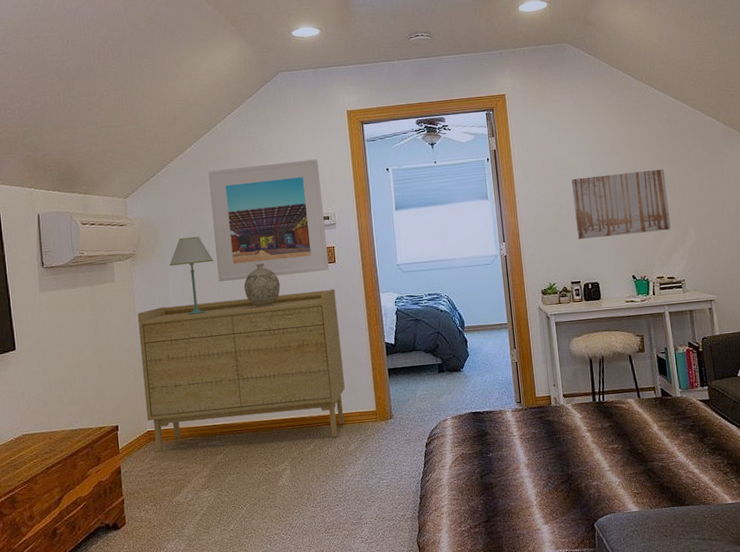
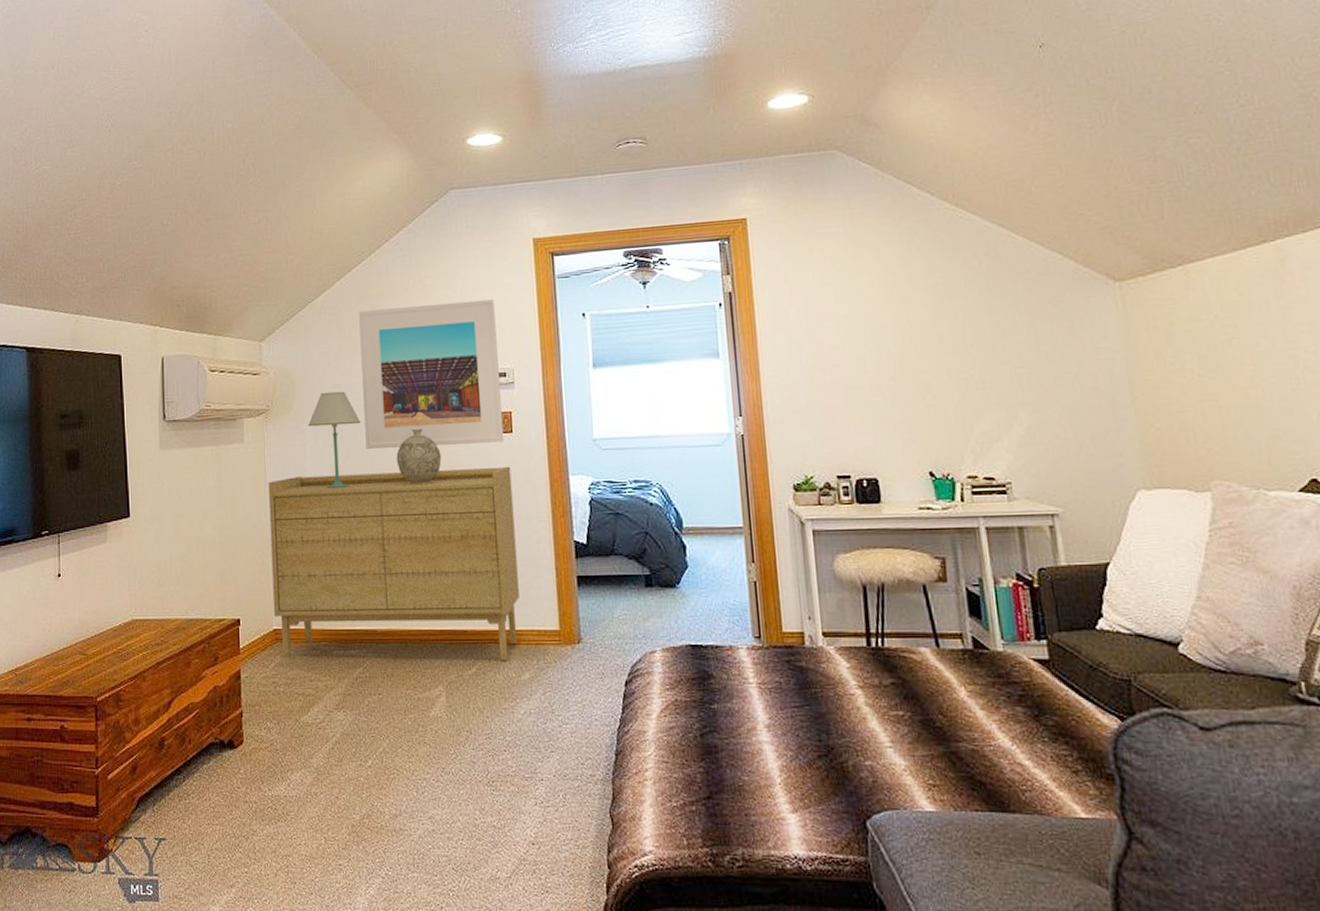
wall art: present [572,169,671,239] -> none [840,324,990,417]

